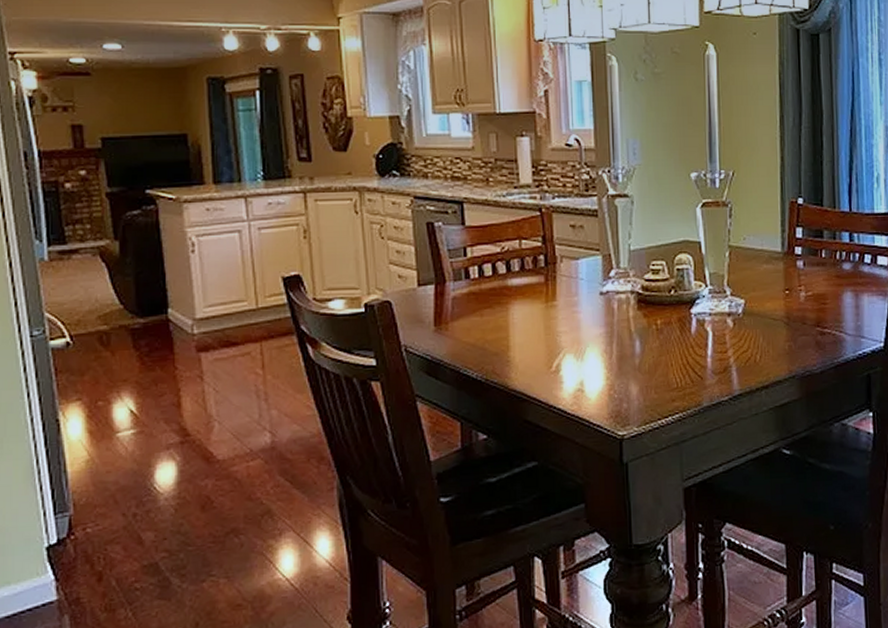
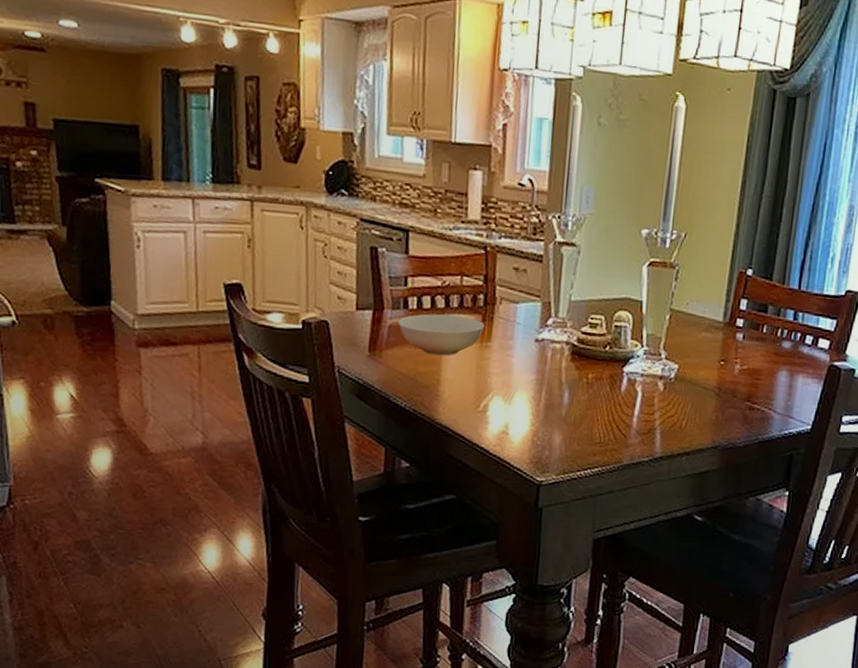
bowl: none [460,279,548,321] -> present [397,313,485,356]

